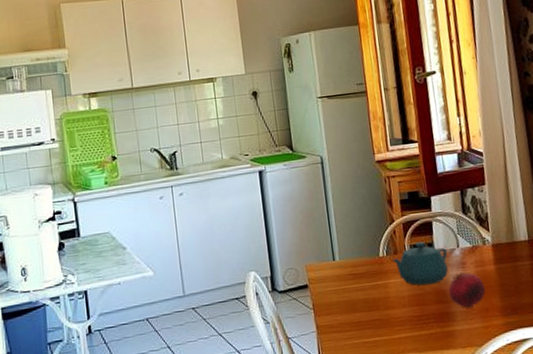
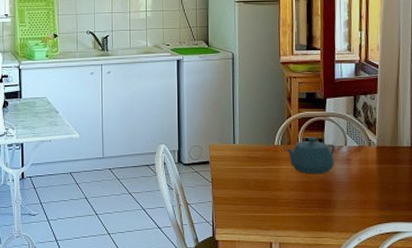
fruit: present [448,272,486,307] -> none [332,168,366,198]

